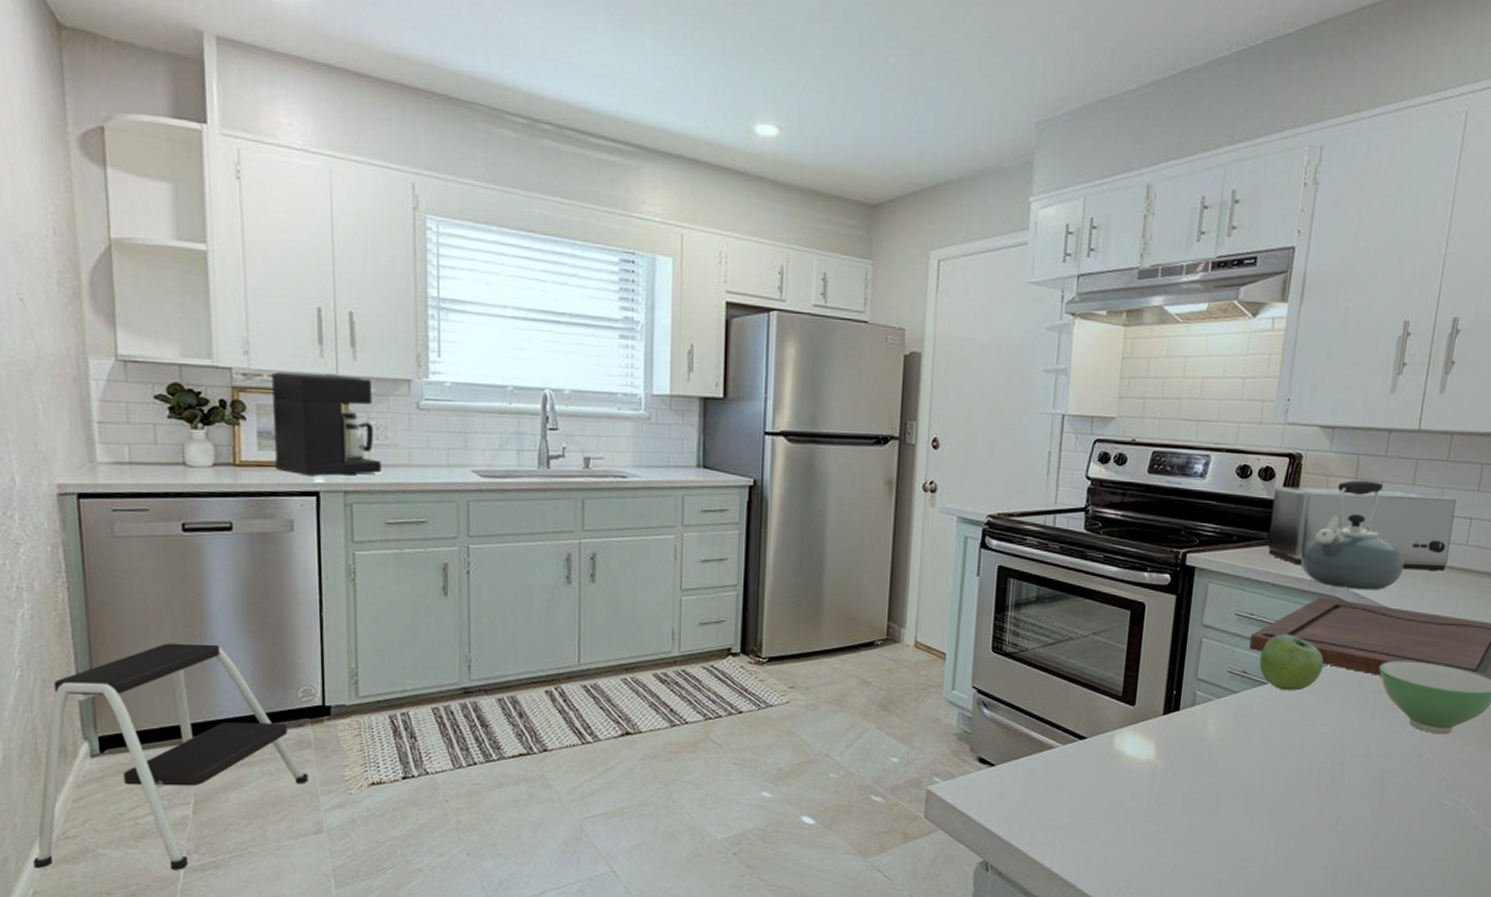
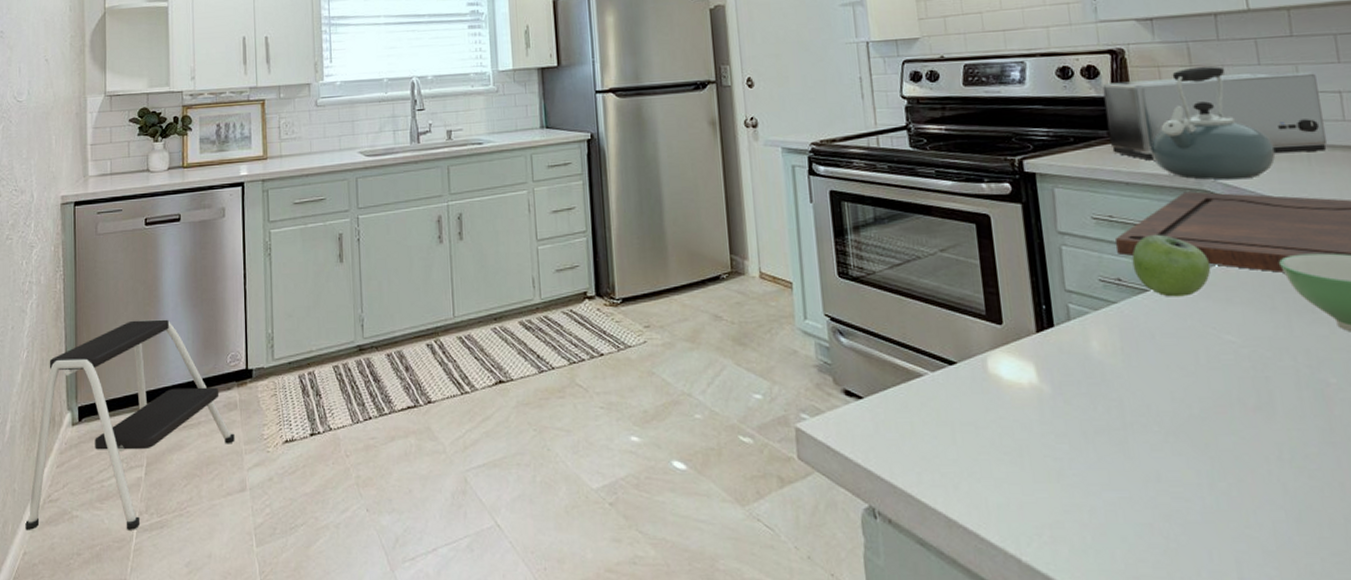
coffee maker: present [272,372,382,477] -> none [211,86,290,171]

